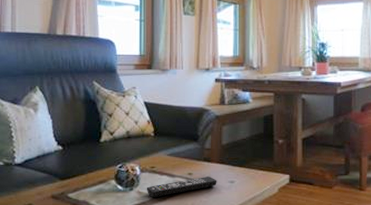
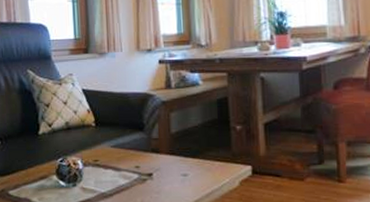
remote control: present [146,177,217,197] -> none [90,170,168,193]

